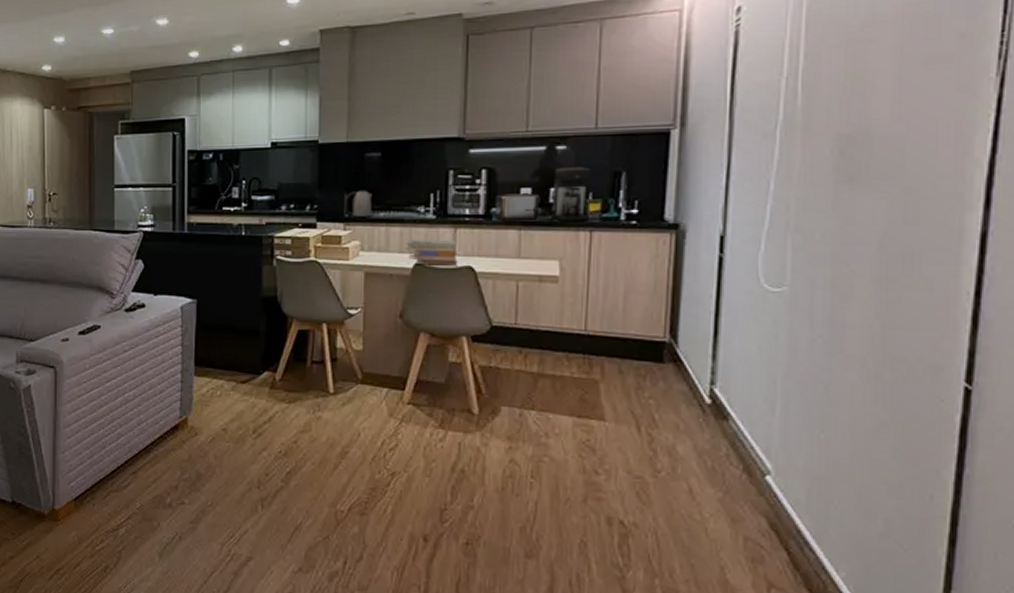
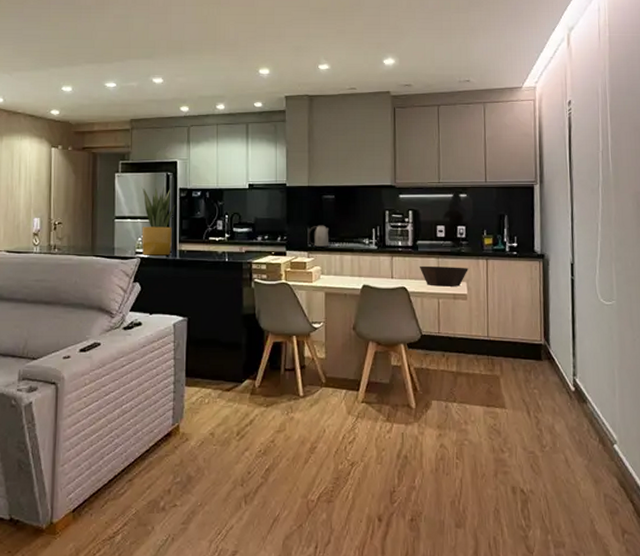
planter: none [144,147,183,229] -> present [141,185,176,255]
books: present [404,239,458,265] -> none [354,265,395,286]
bowl: none [492,239,563,266] -> present [419,265,468,286]
toaster: present [496,193,542,222] -> none [420,230,452,252]
coffee maker: present [551,167,591,223] -> none [459,211,485,253]

